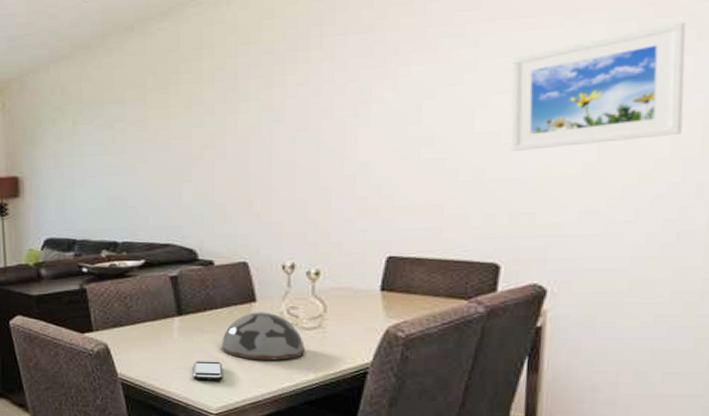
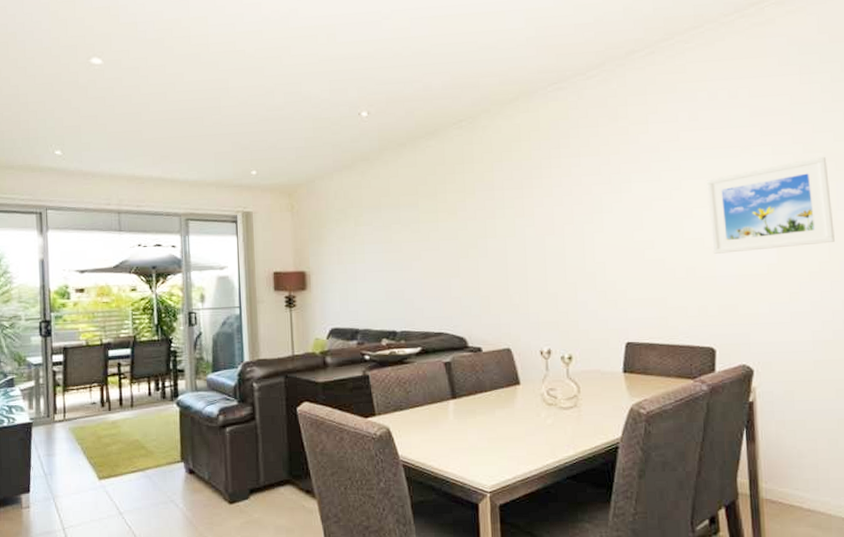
smartphone: present [192,361,223,381] -> none [467,441,495,460]
decorative bowl: present [221,312,305,360] -> none [491,393,564,439]

